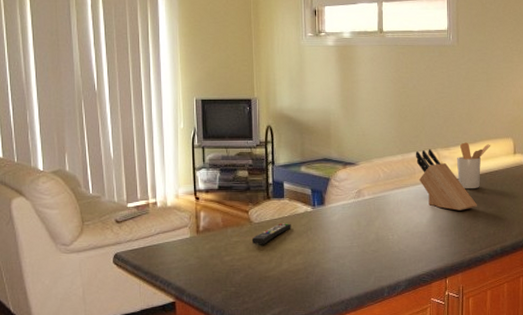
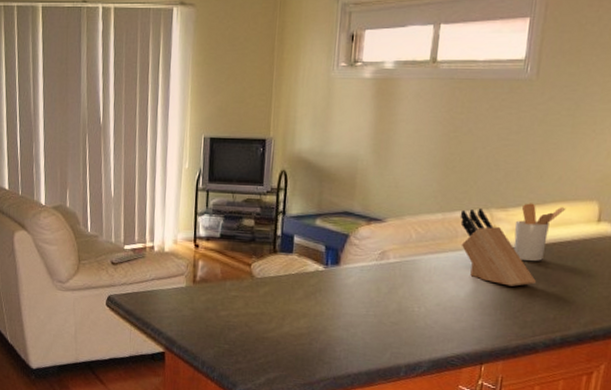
remote control: present [251,223,291,244] -> none [251,281,298,302]

